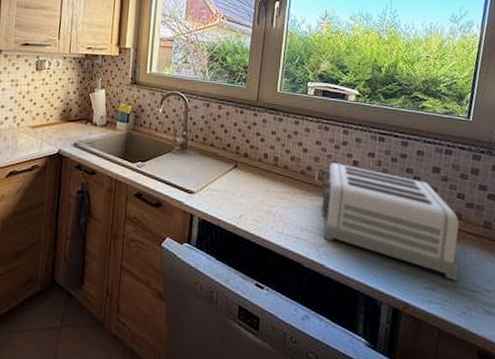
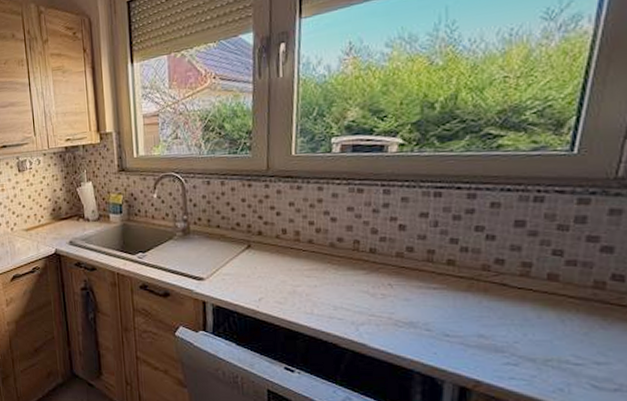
toaster: present [315,162,459,280] -> none [348,229,555,353]

